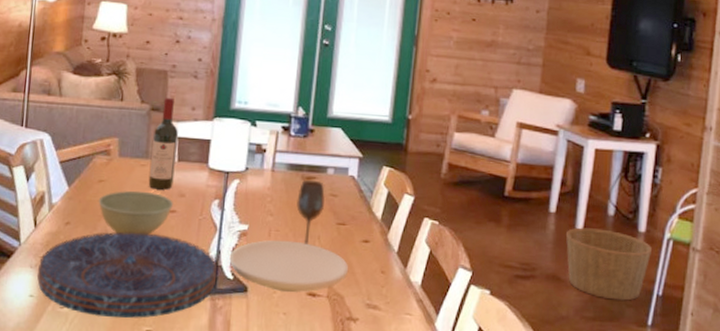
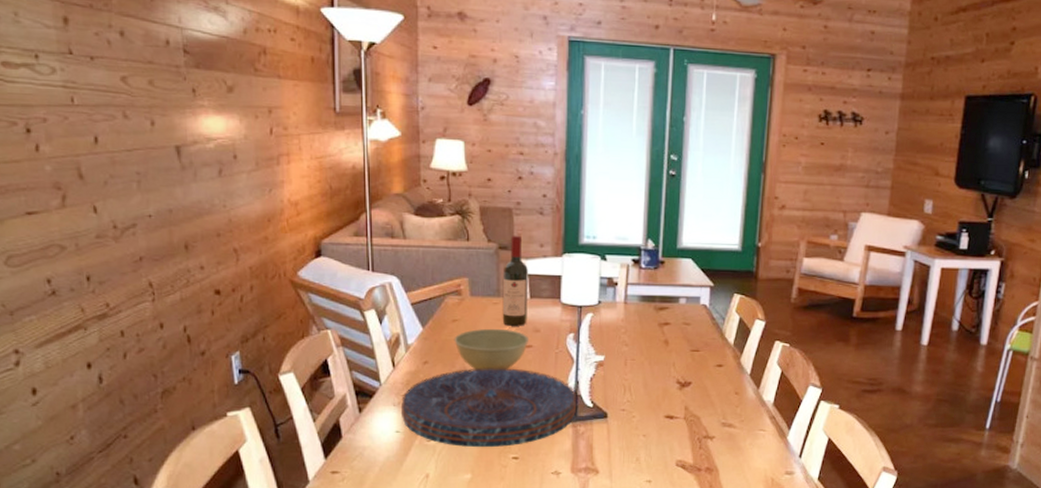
plate: present [229,240,349,292] -> none [588,368,704,415]
wine glass: present [296,179,326,244] -> none [651,310,679,371]
basket: present [566,227,652,301] -> none [911,343,992,408]

